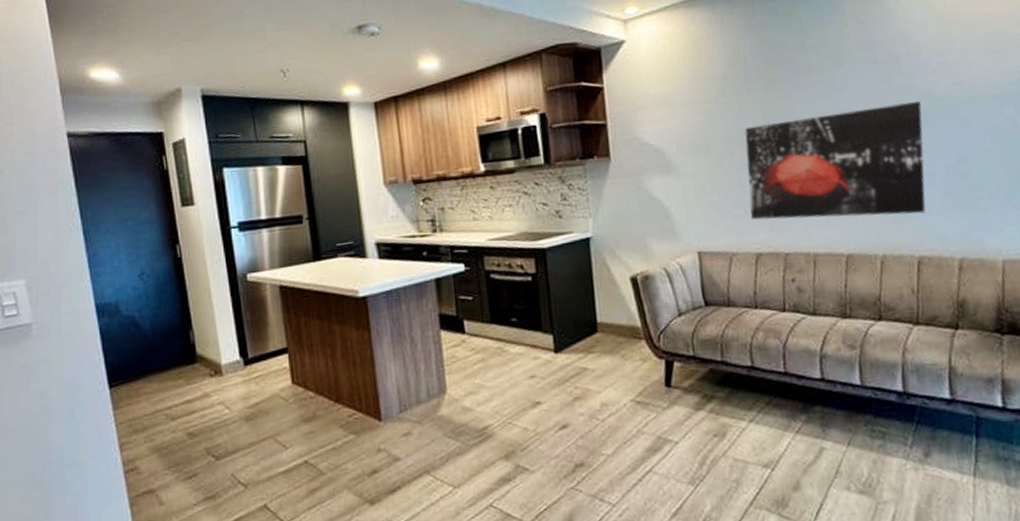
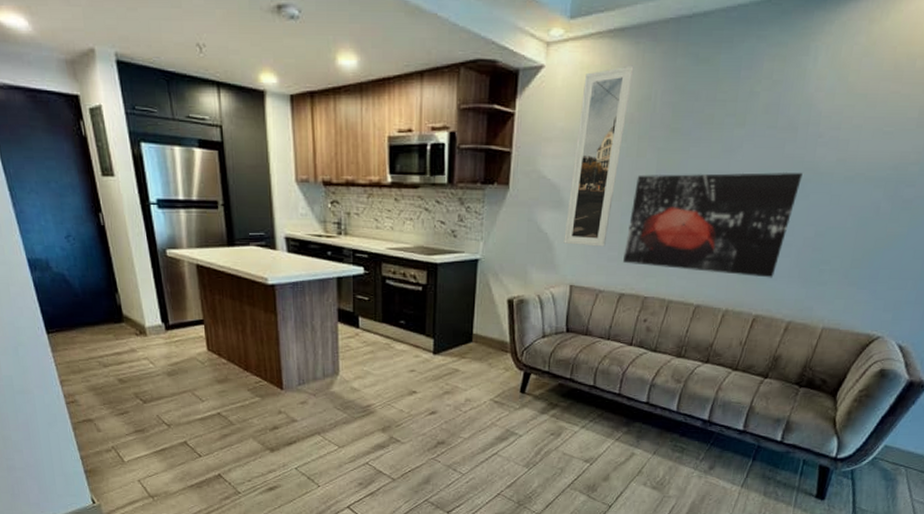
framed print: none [668,28,728,208] -> present [563,65,634,247]

